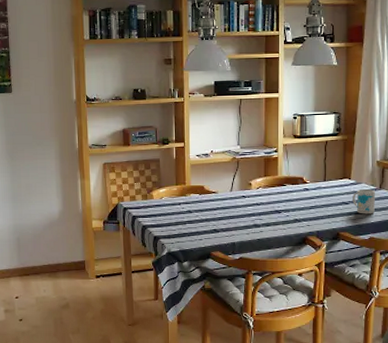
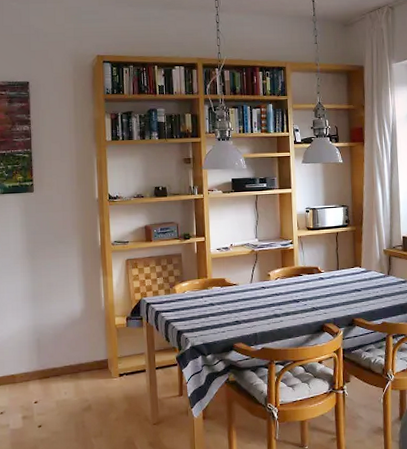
mug: present [353,189,375,214] -> none [364,276,385,300]

